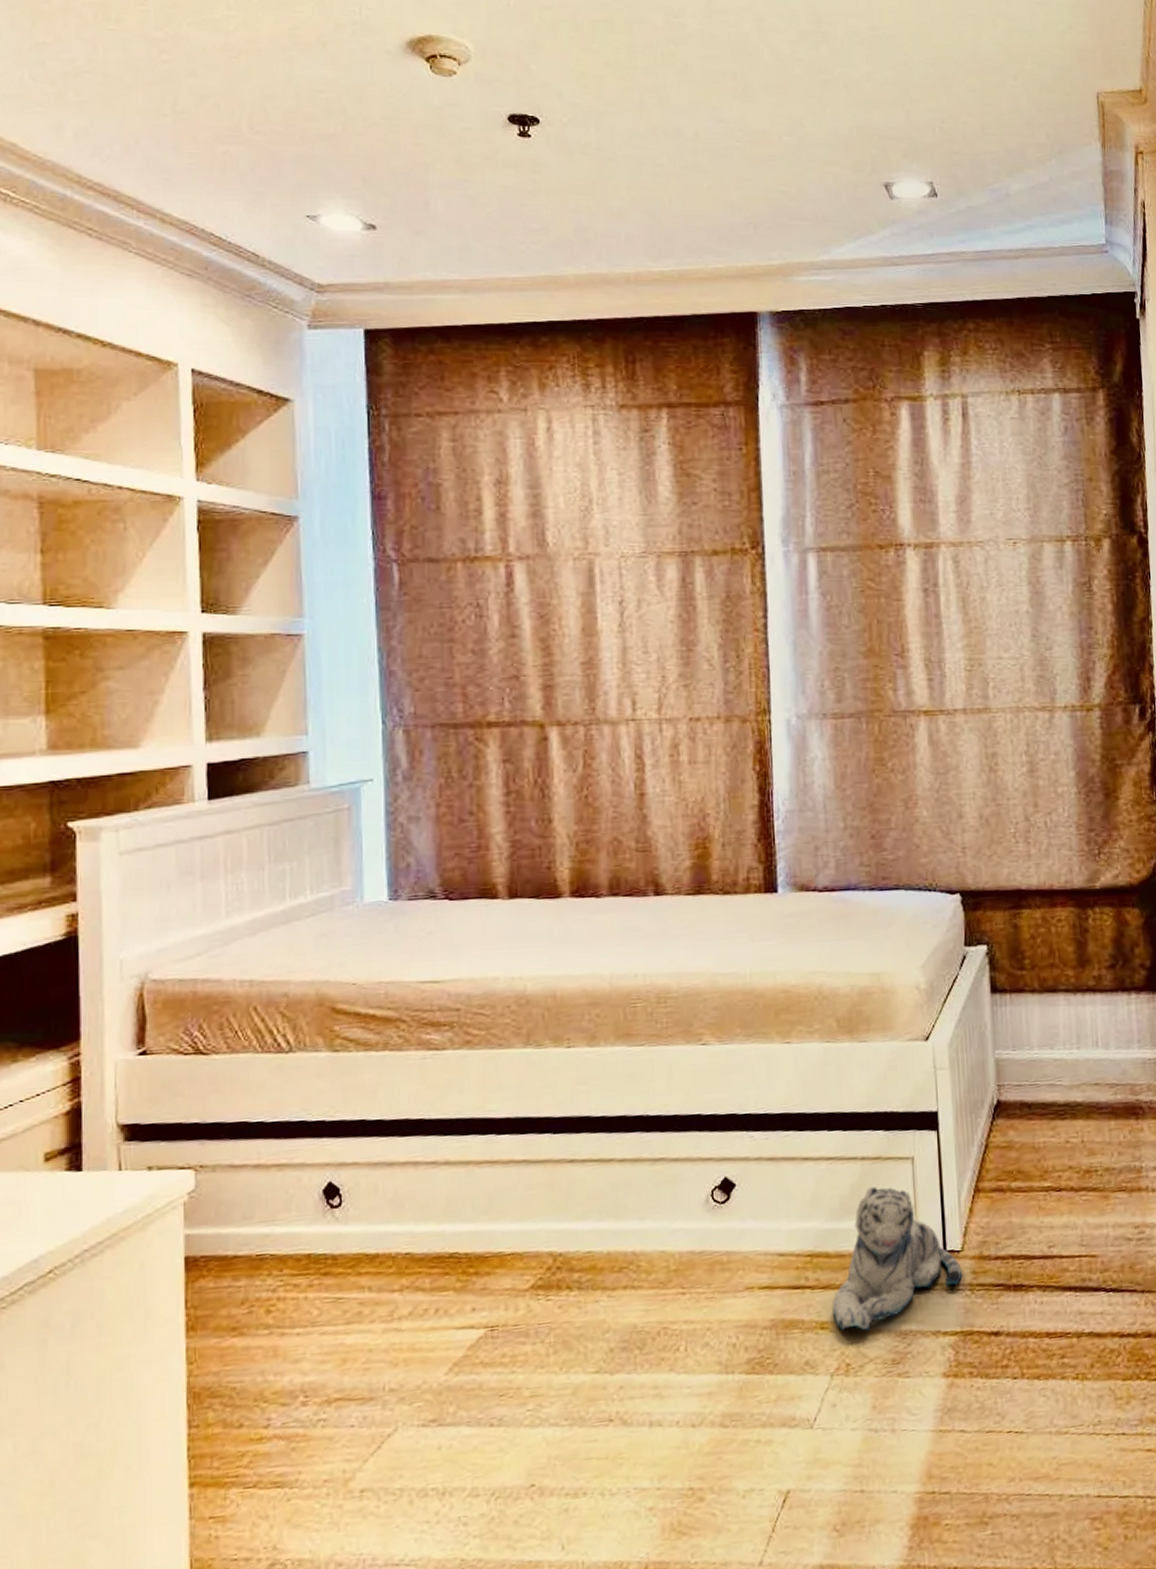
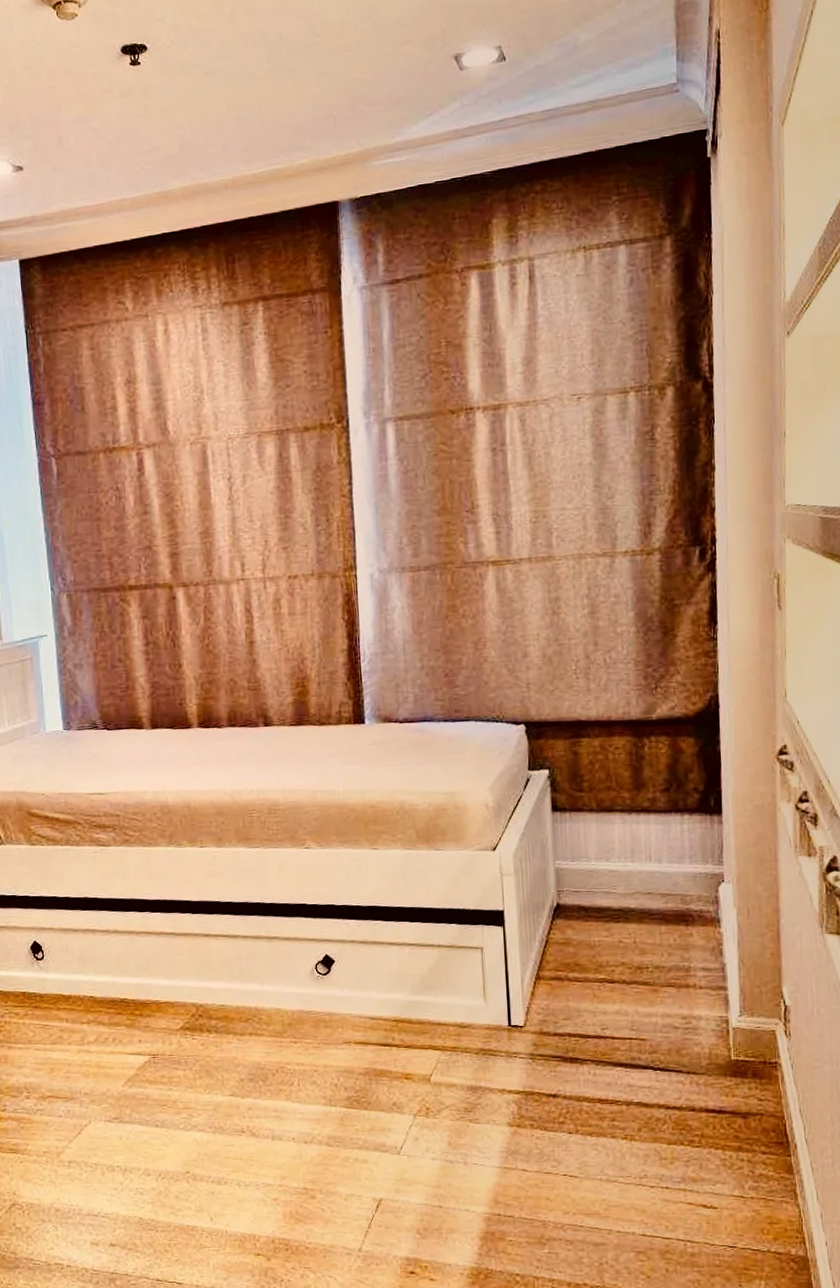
plush toy: present [831,1187,963,1332] -> none [414,970,525,1083]

